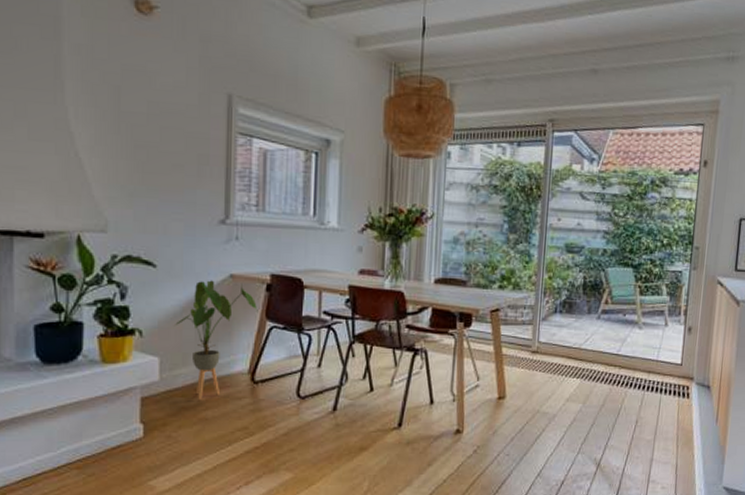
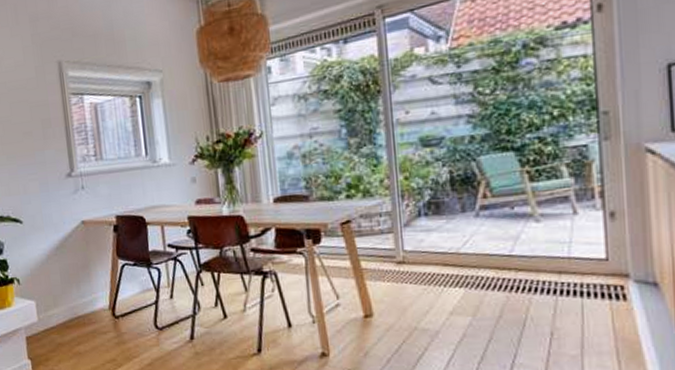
house plant: present [175,280,257,401] -> none [43,227,109,337]

